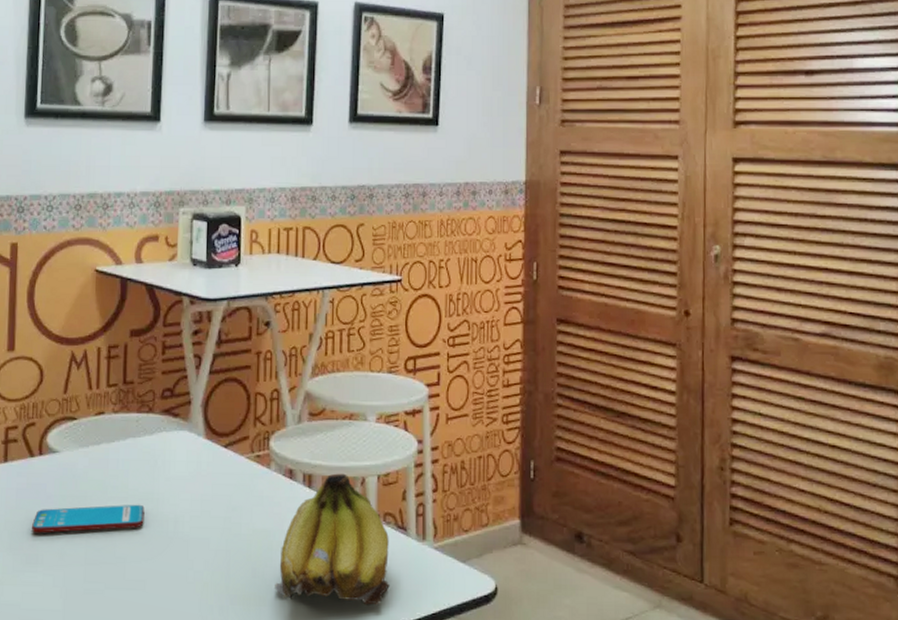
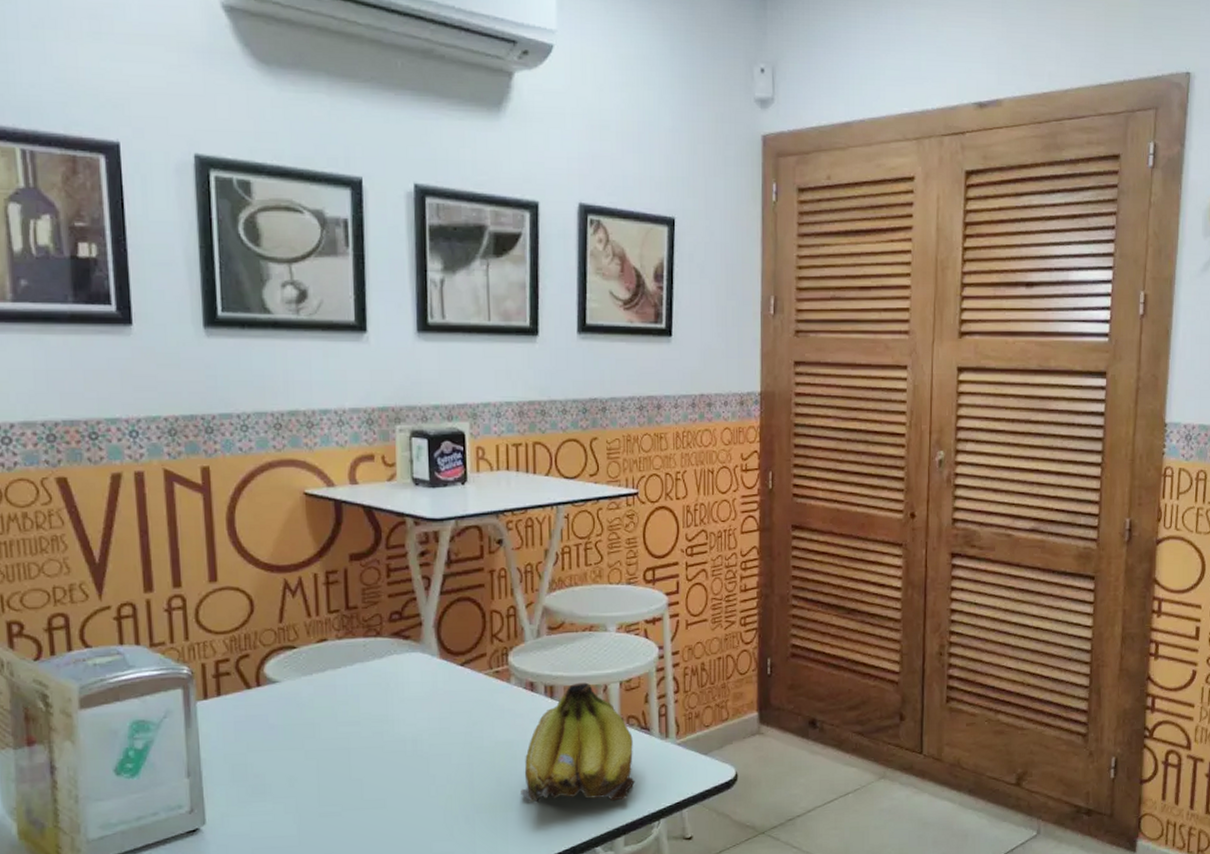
smartphone: present [32,504,145,533] -> none [256,727,380,764]

